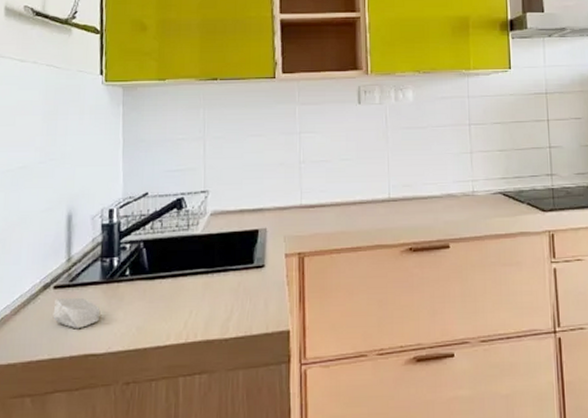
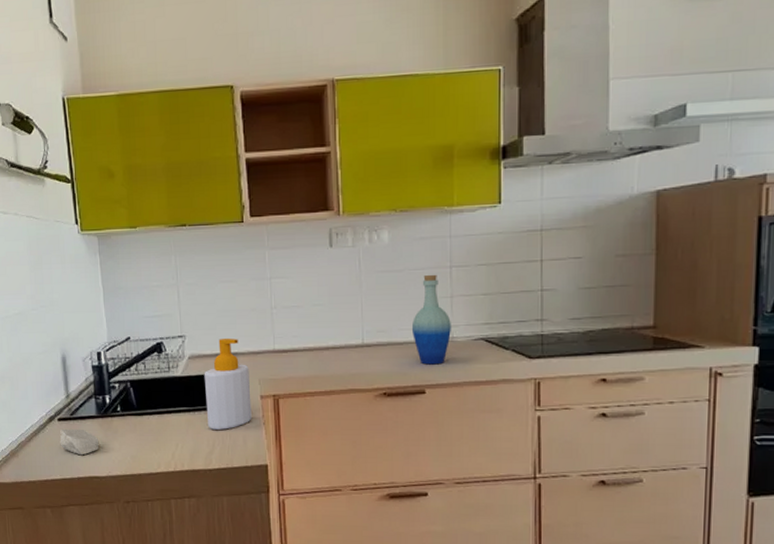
soap bottle: none [226,193,275,293] -> present [204,338,252,430]
bottle: none [435,131,472,219] -> present [411,274,451,365]

